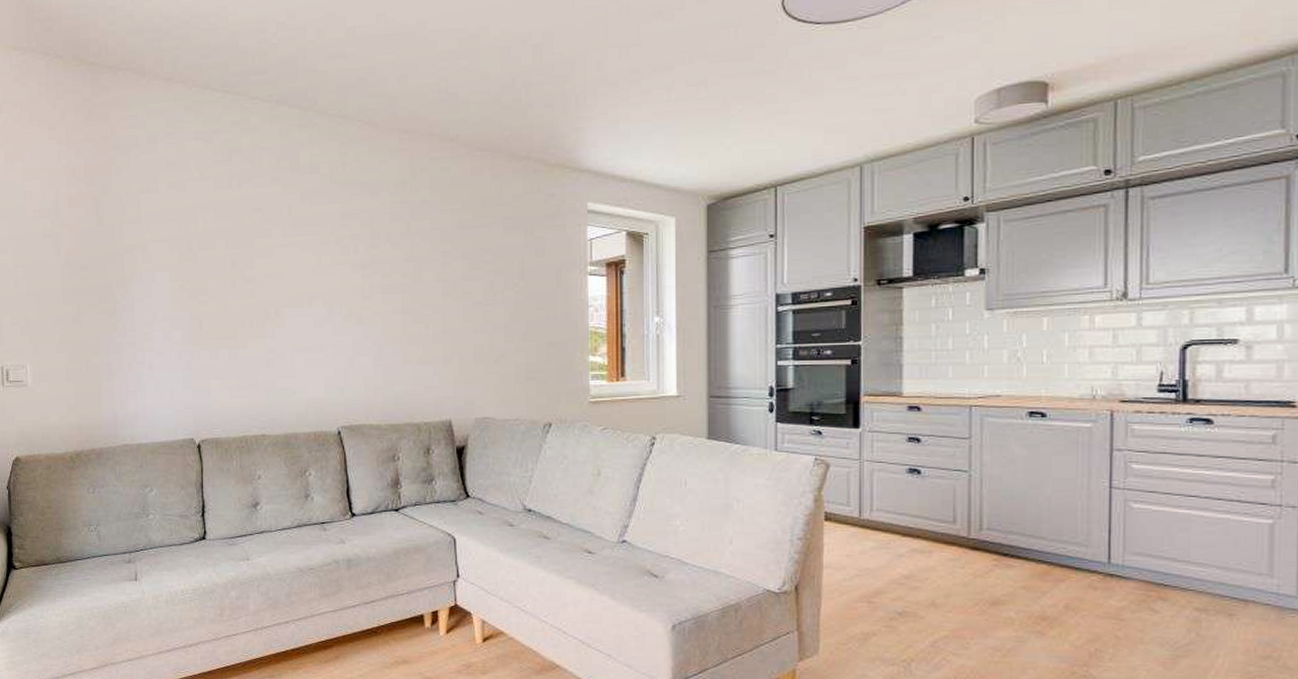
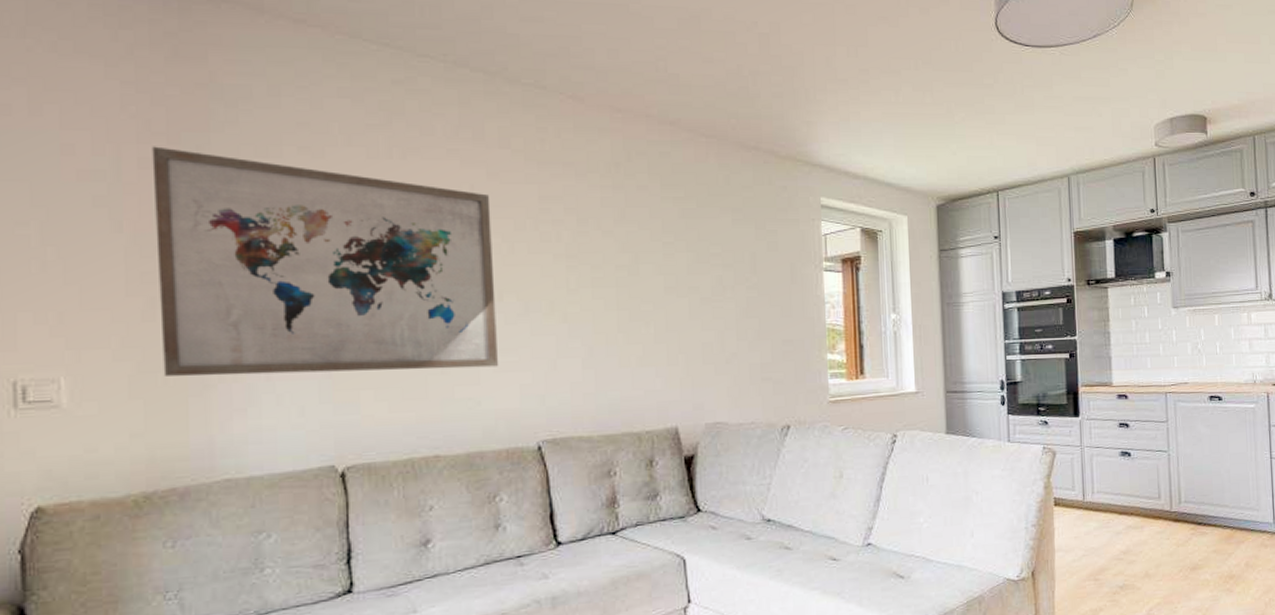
wall art: none [76,189,309,366] -> present [152,146,499,377]

